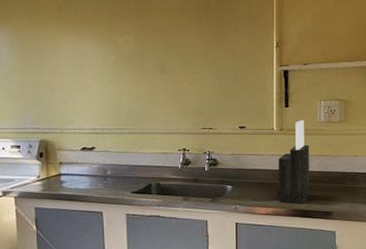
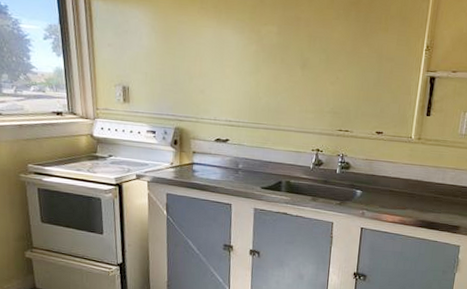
knife block: present [277,120,310,204] -> none [406,130,447,216]

